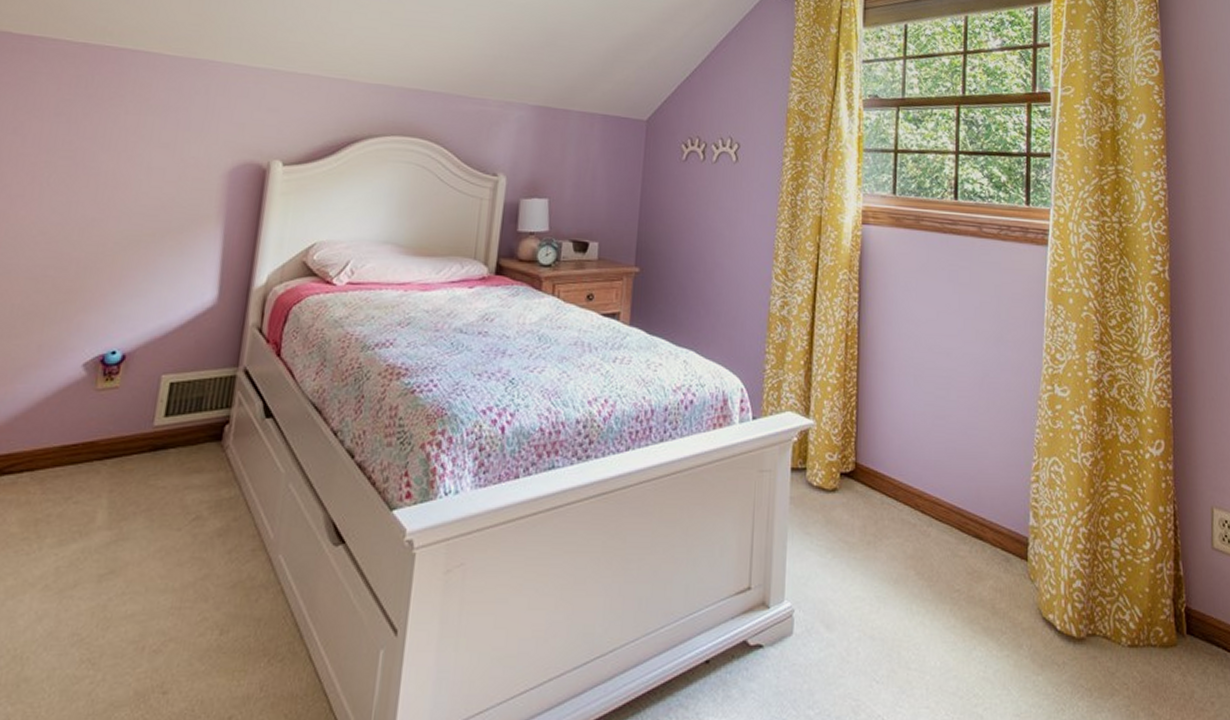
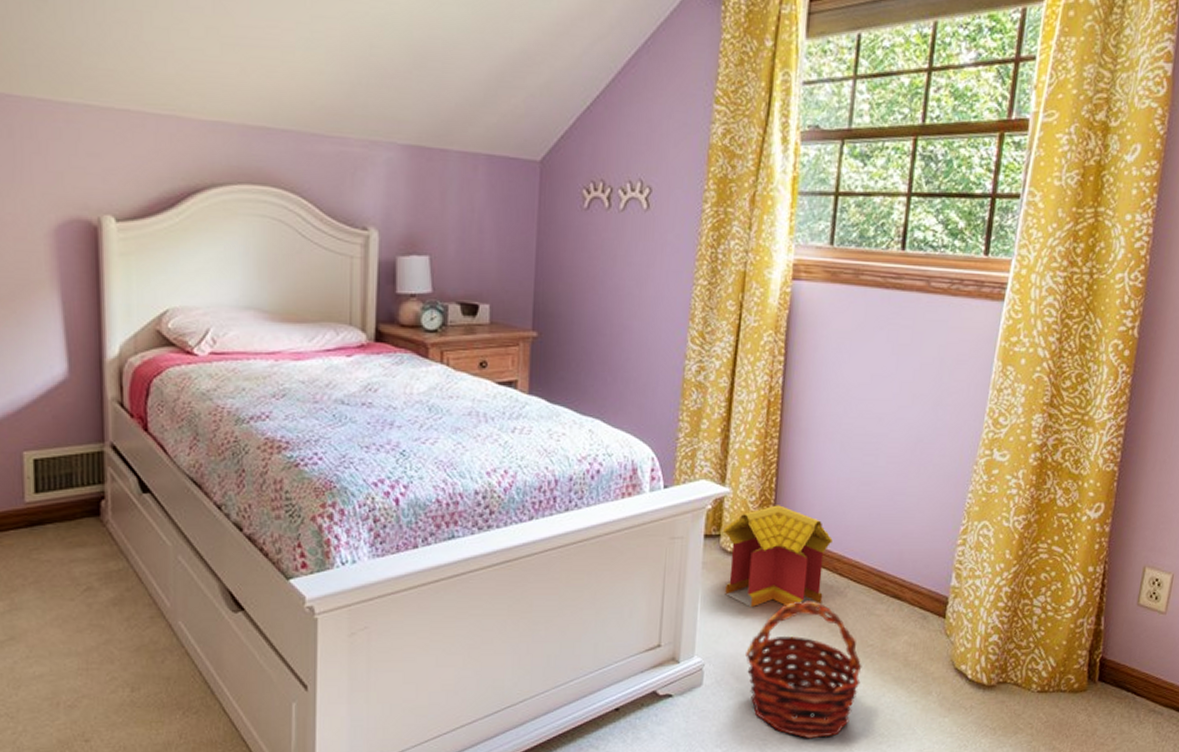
toy house: none [808,438,913,548] -> present [722,505,833,608]
basket: none [835,540,951,700] -> present [745,601,862,739]

